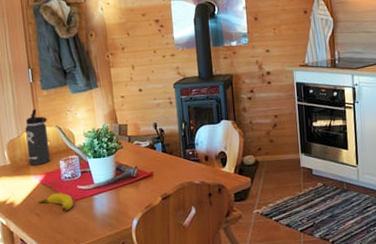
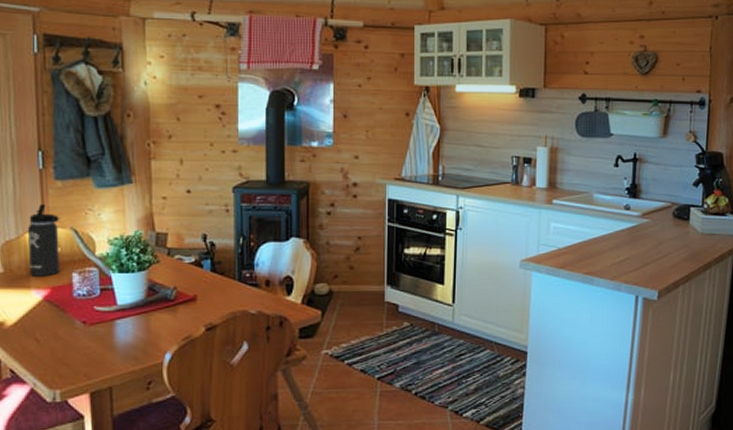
banana: present [39,193,73,212] -> none [39,314,87,338]

